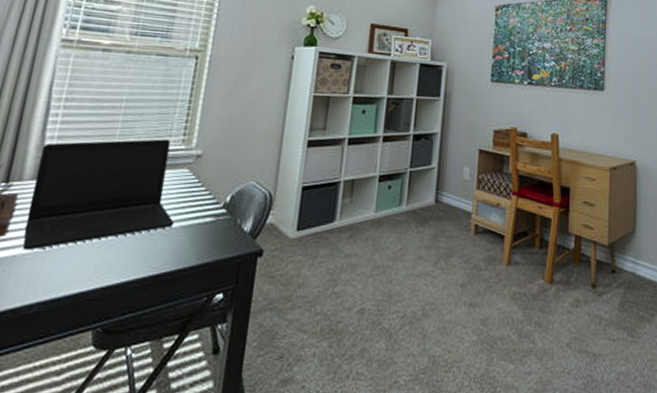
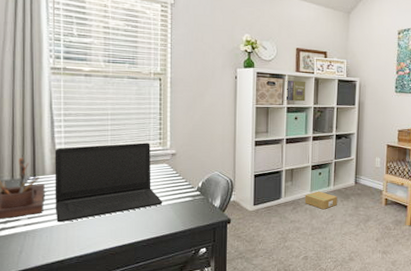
books: none [350,62,380,91] -> present [284,80,306,102]
box: none [366,211,411,239] -> present [304,191,338,210]

